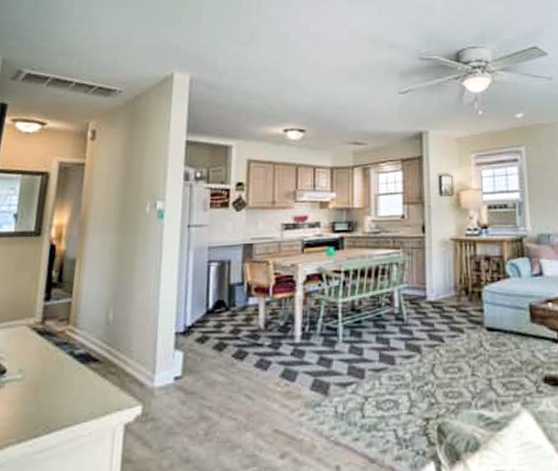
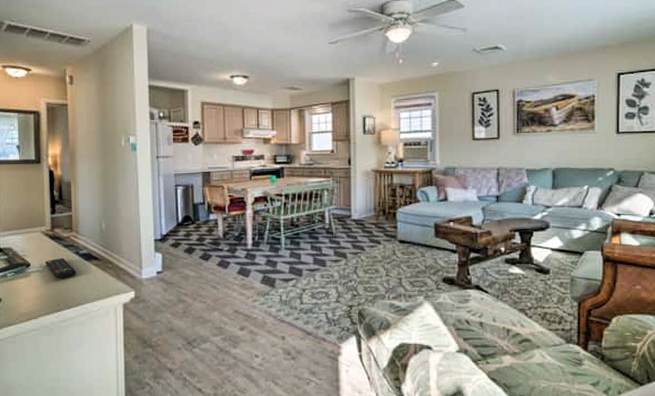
remote control: none [26,361,67,390] -> present [44,258,77,279]

